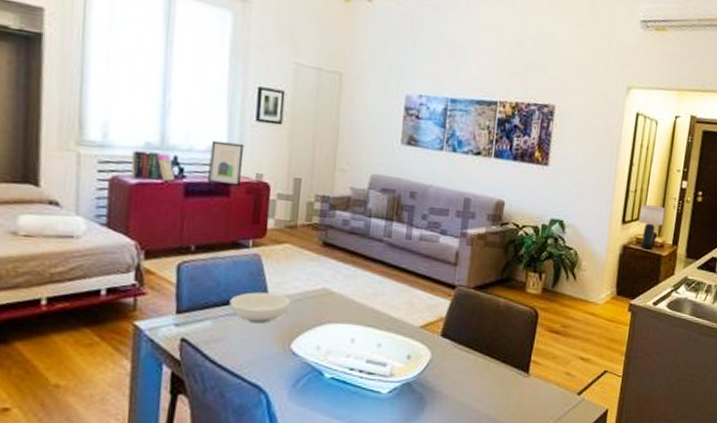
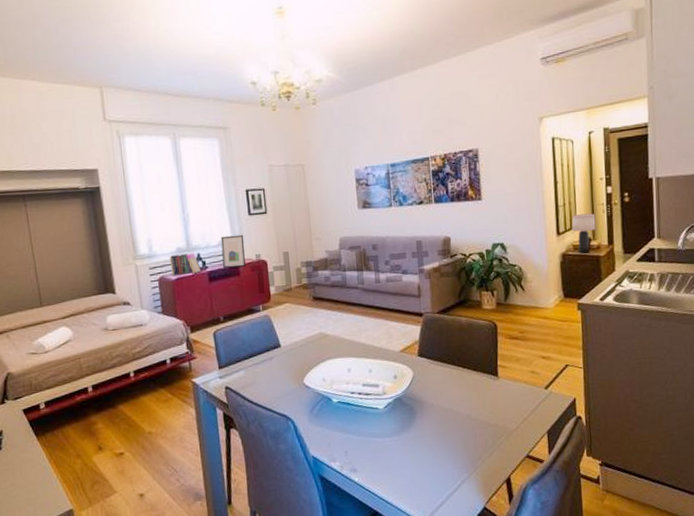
bowl: present [229,292,291,324] -> none [254,342,297,368]

